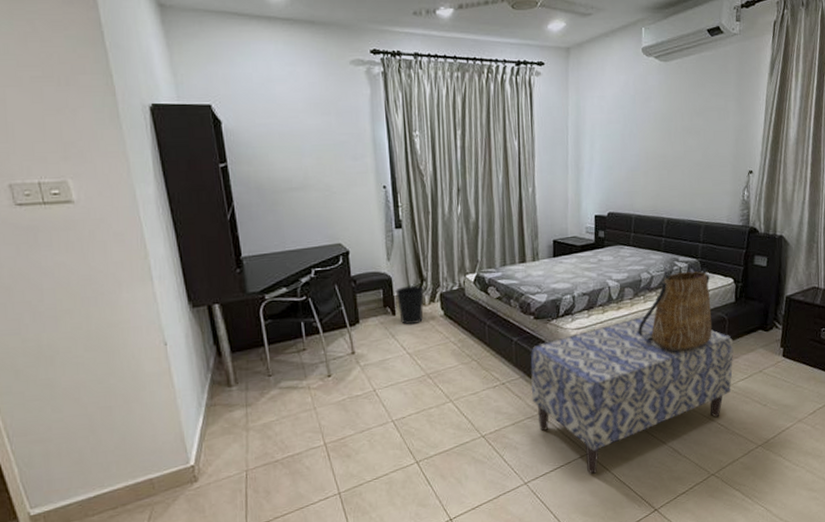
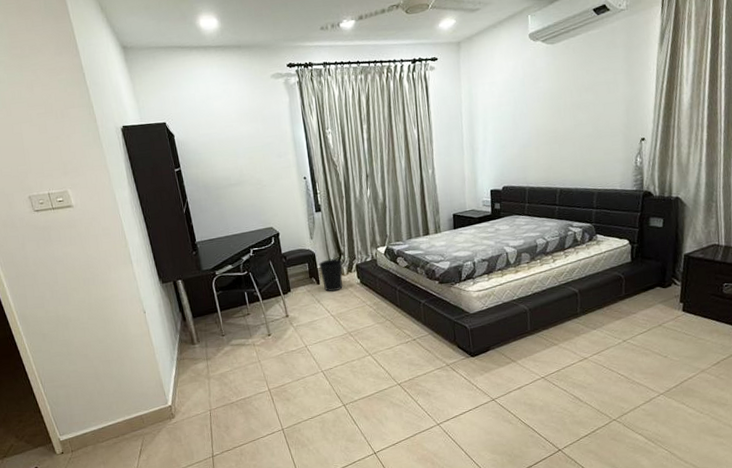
bench: present [530,313,734,474] -> none [437,275,632,417]
tote bag: present [638,268,713,352] -> none [535,232,609,309]

